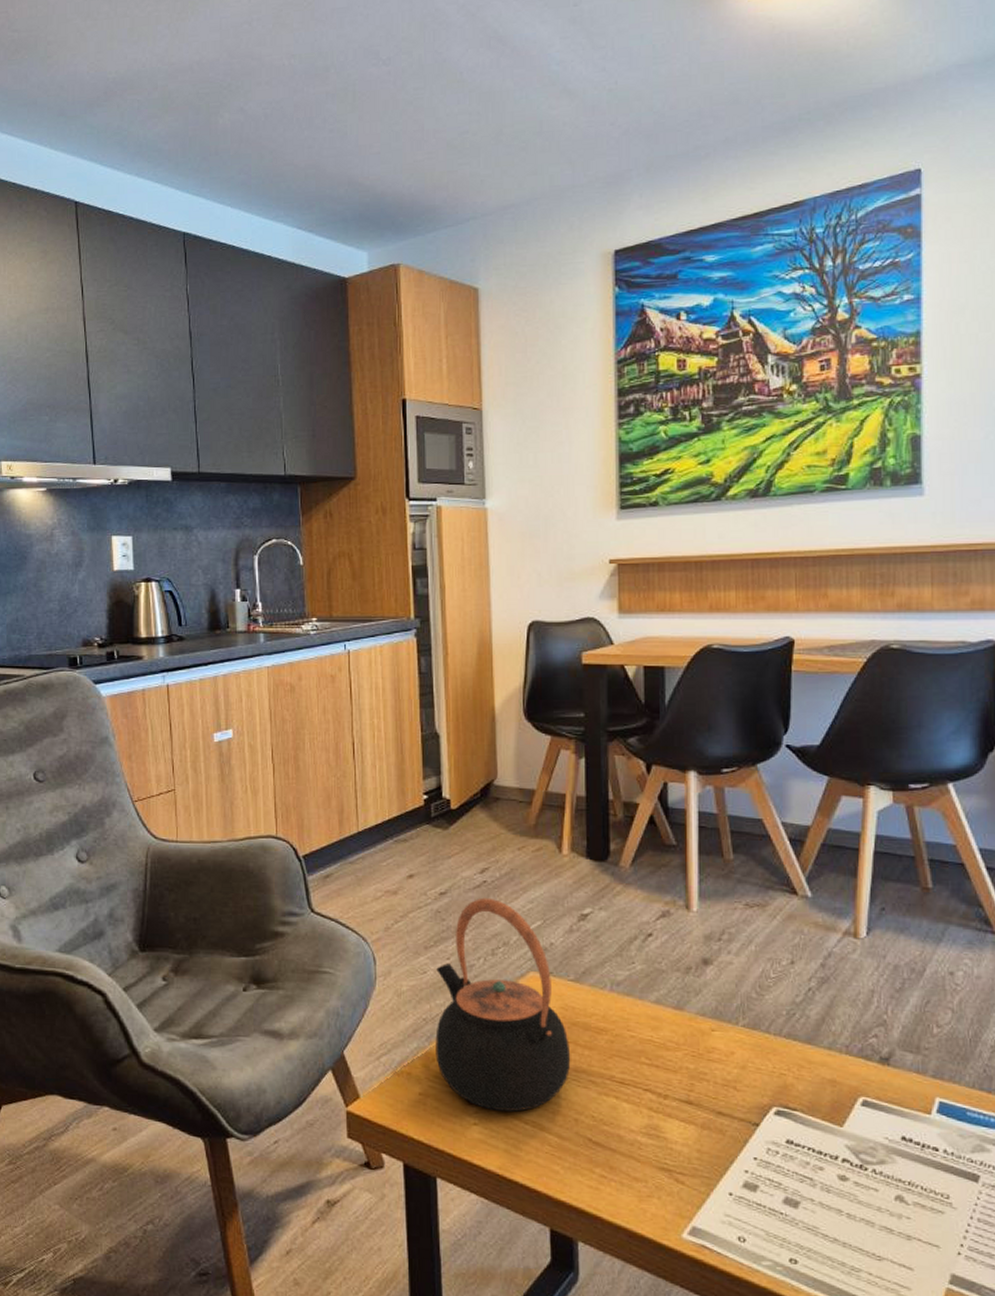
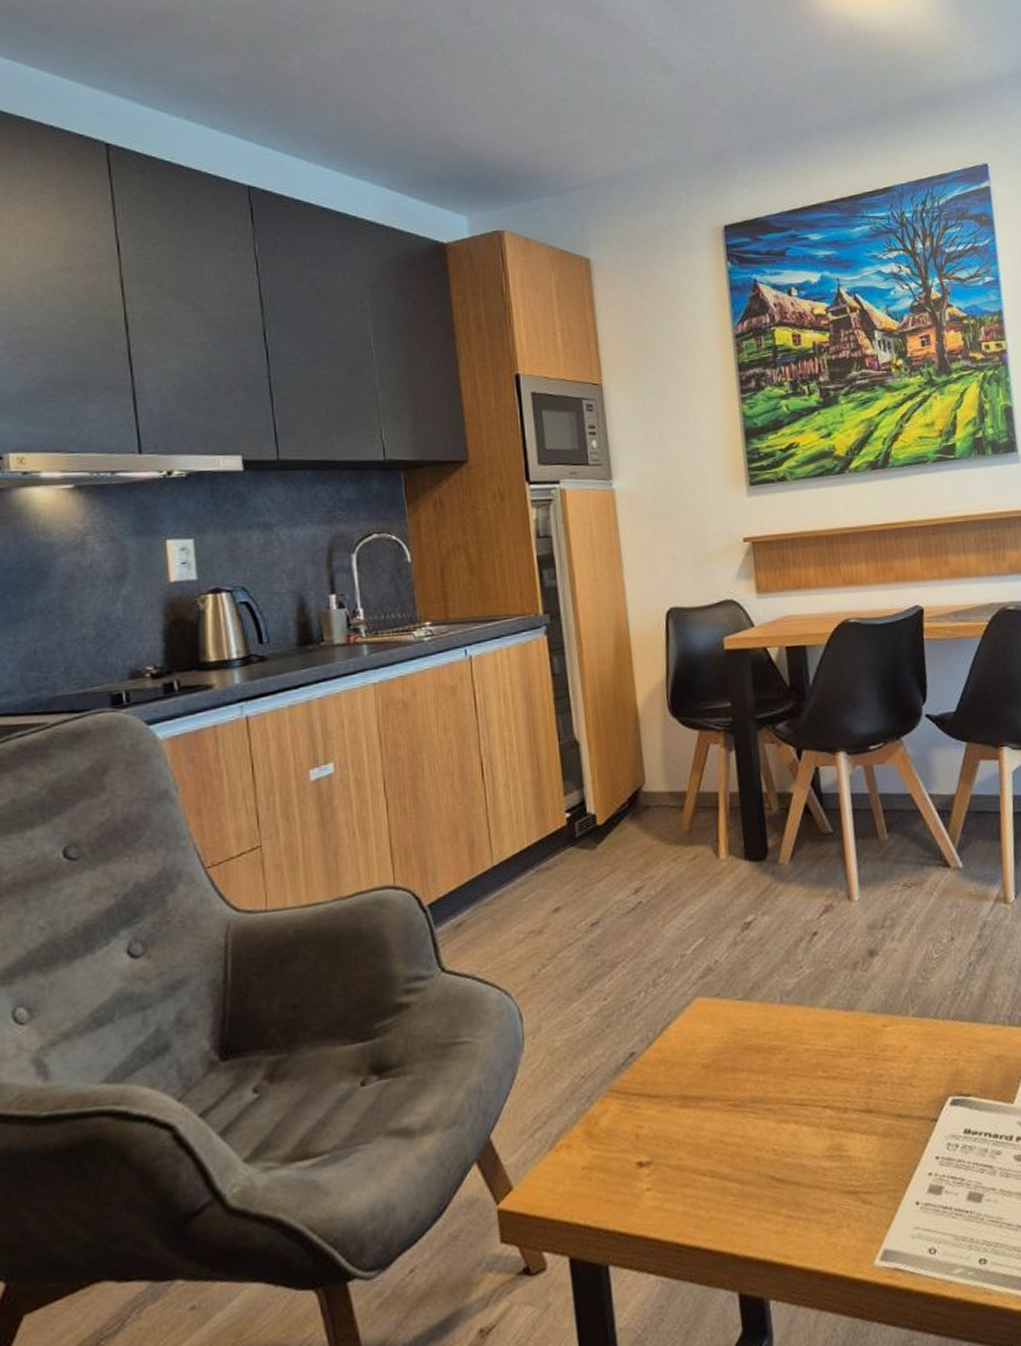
teapot: present [435,897,571,1112] -> none [593,920,746,1169]

